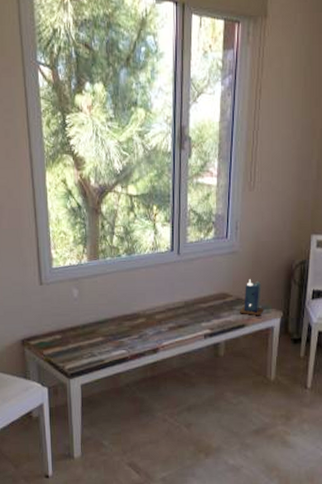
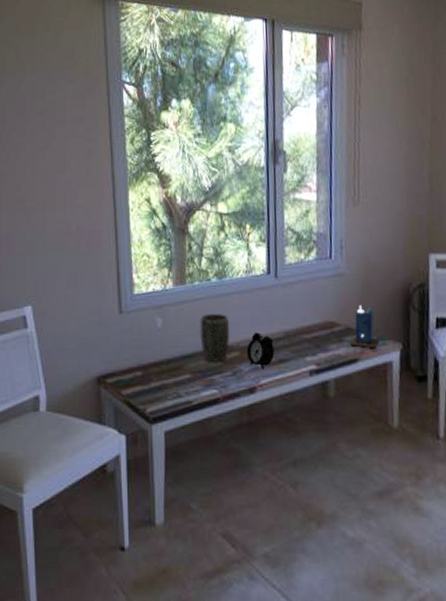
plant pot: none [111,285,138,327] -> present [200,313,230,362]
alarm clock: none [151,301,175,334] -> present [246,331,275,370]

